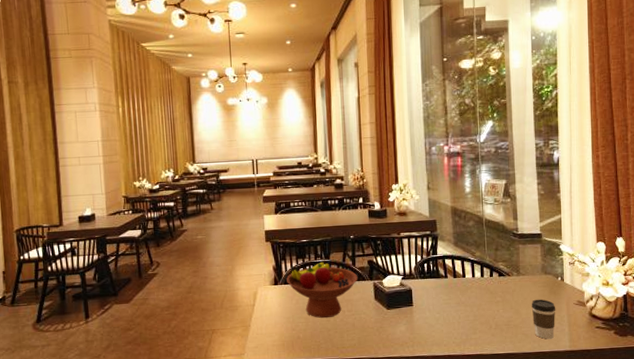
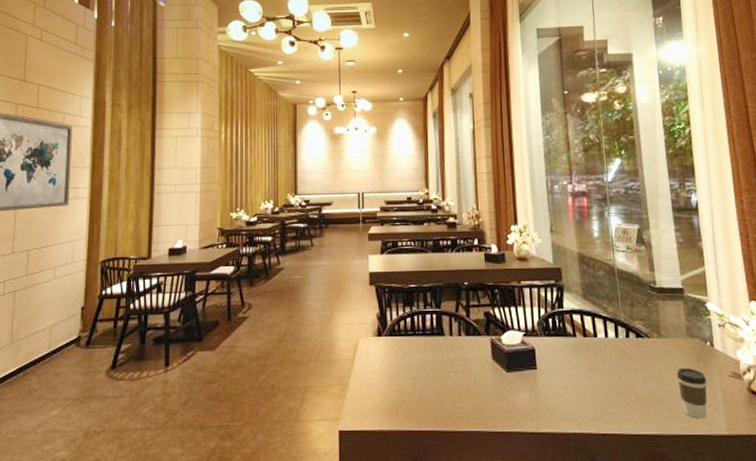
fruit bowl: present [286,262,358,318] -> none [392,312,473,379]

